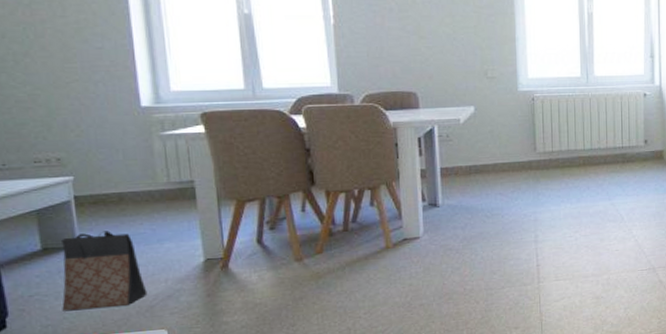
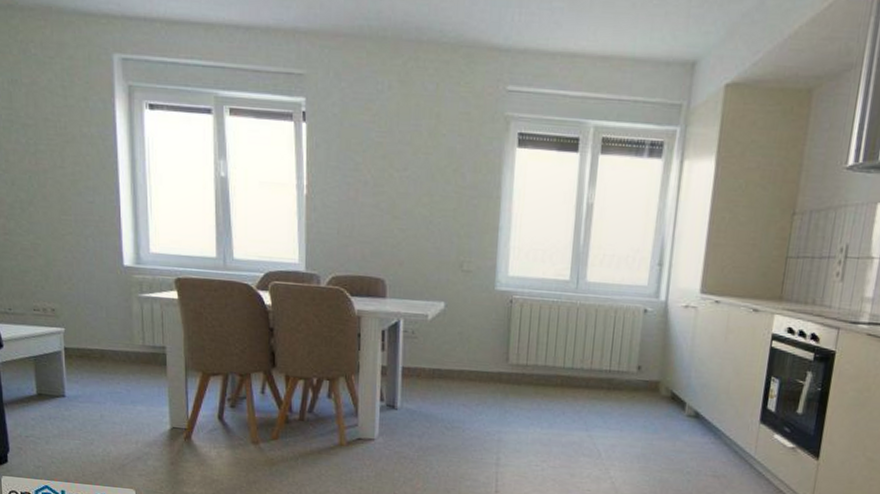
bag: present [60,231,148,312] -> none [51,384,121,460]

